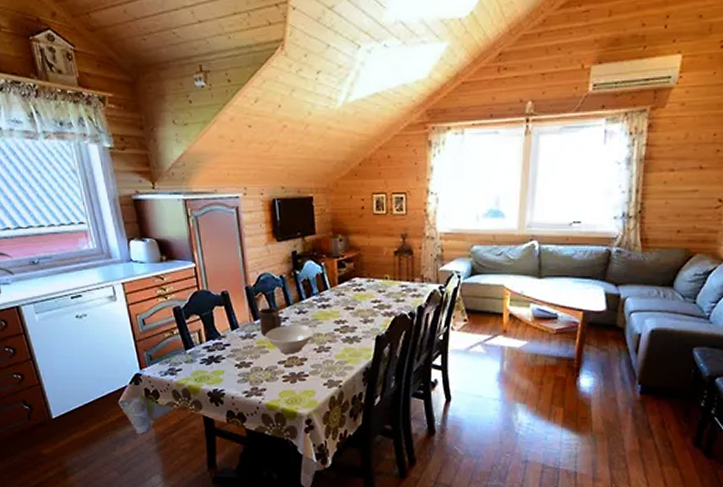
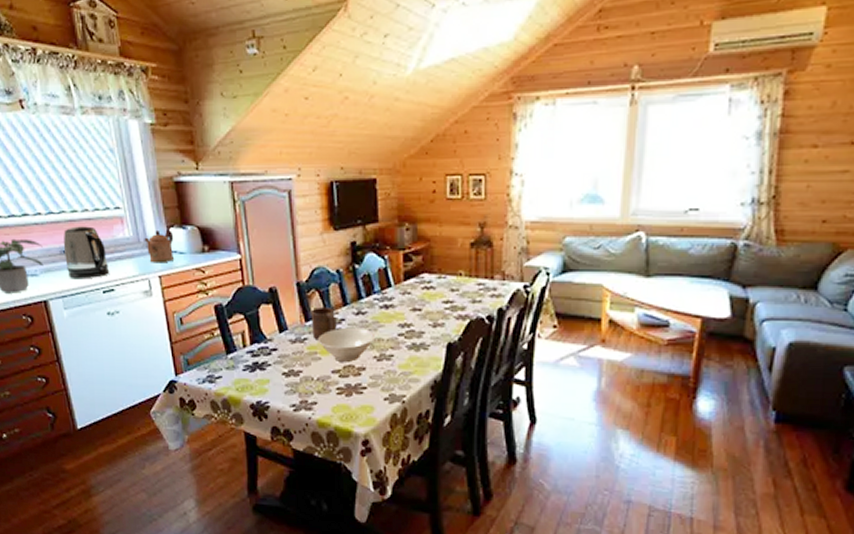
kettle: none [32,239,77,287] -> present [63,226,110,280]
coffeepot: none [107,241,136,272] -> present [144,229,175,263]

